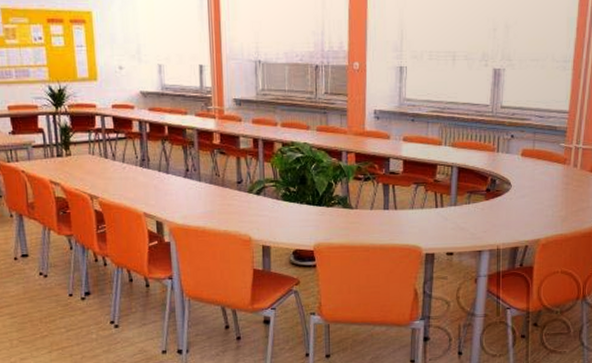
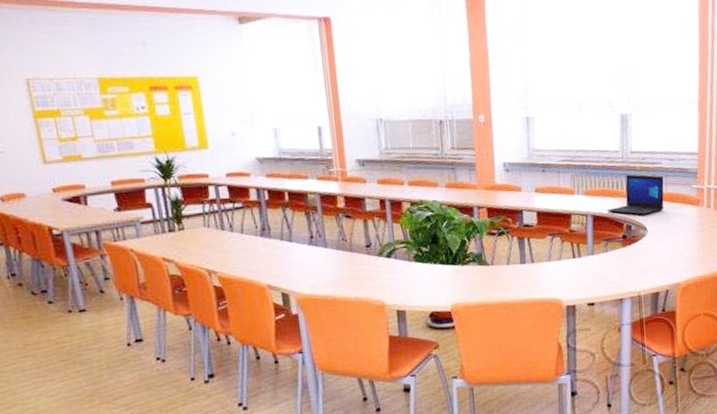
laptop: none [472,129,532,170] -> present [606,174,664,215]

